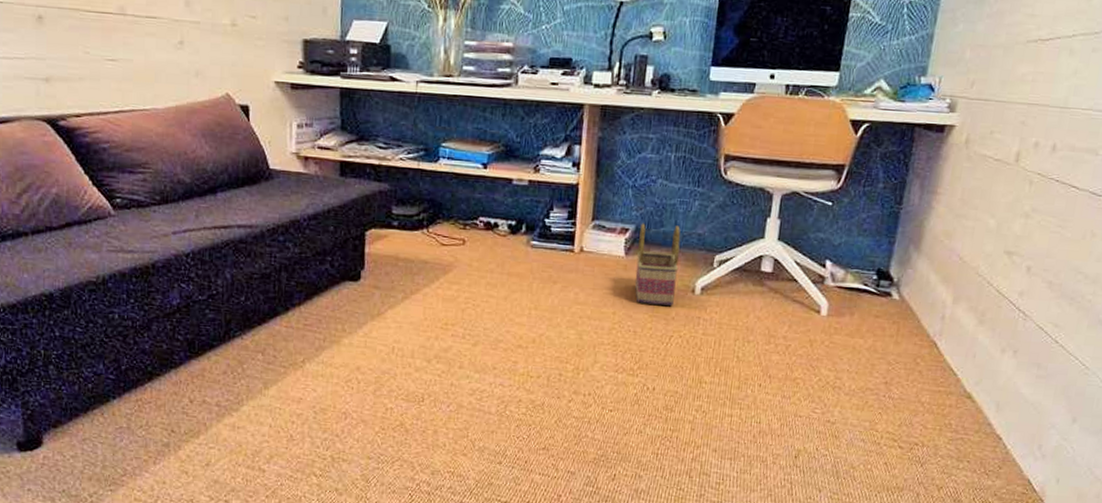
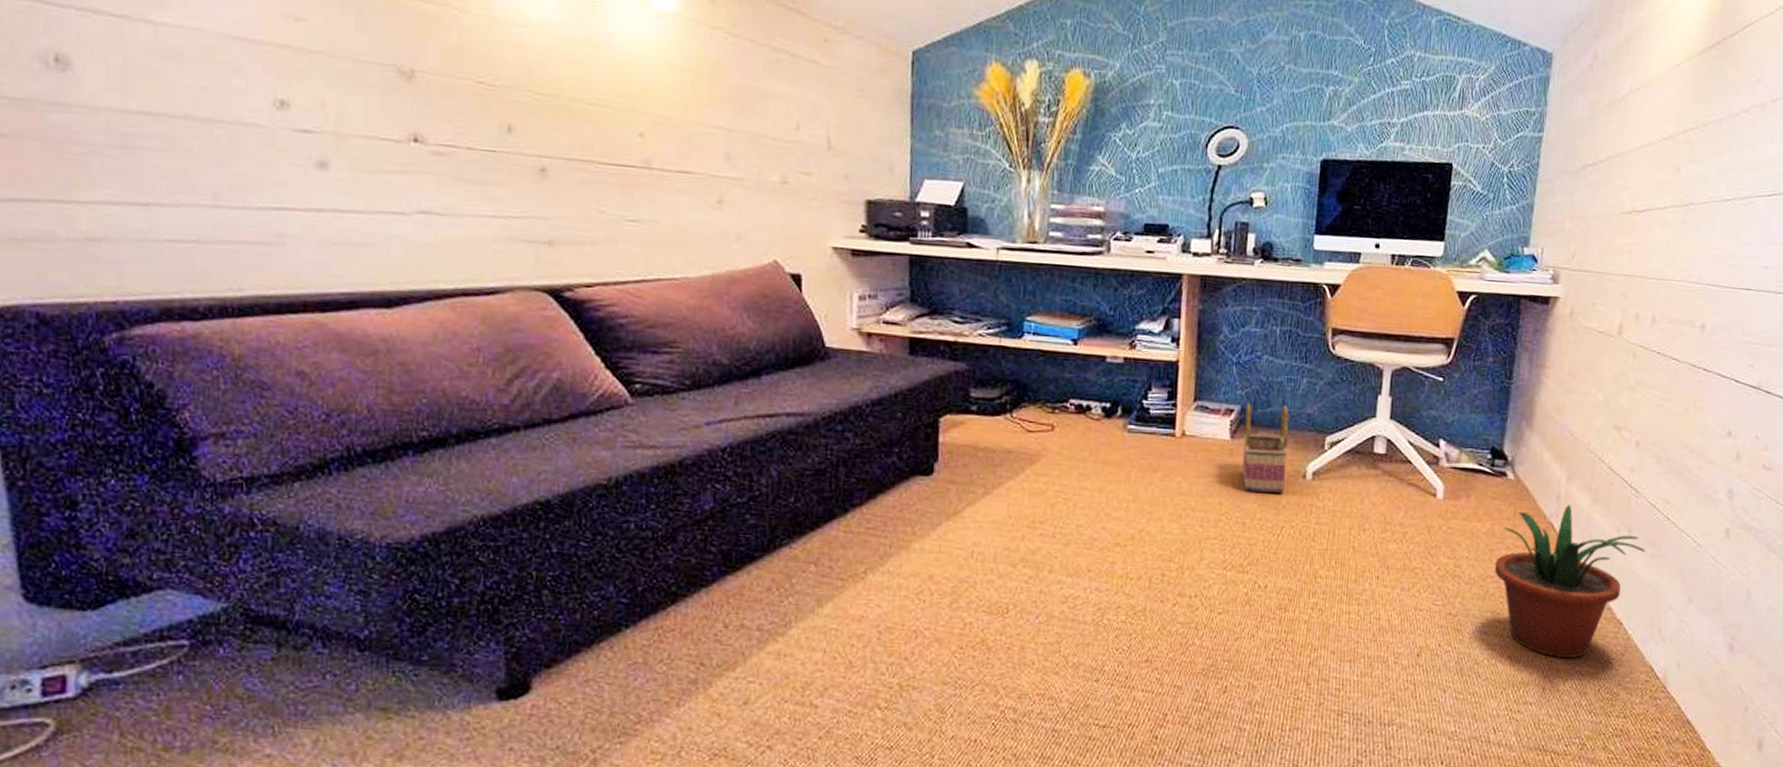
potted plant: none [874,325,1030,468] -> present [1494,505,1645,659]

